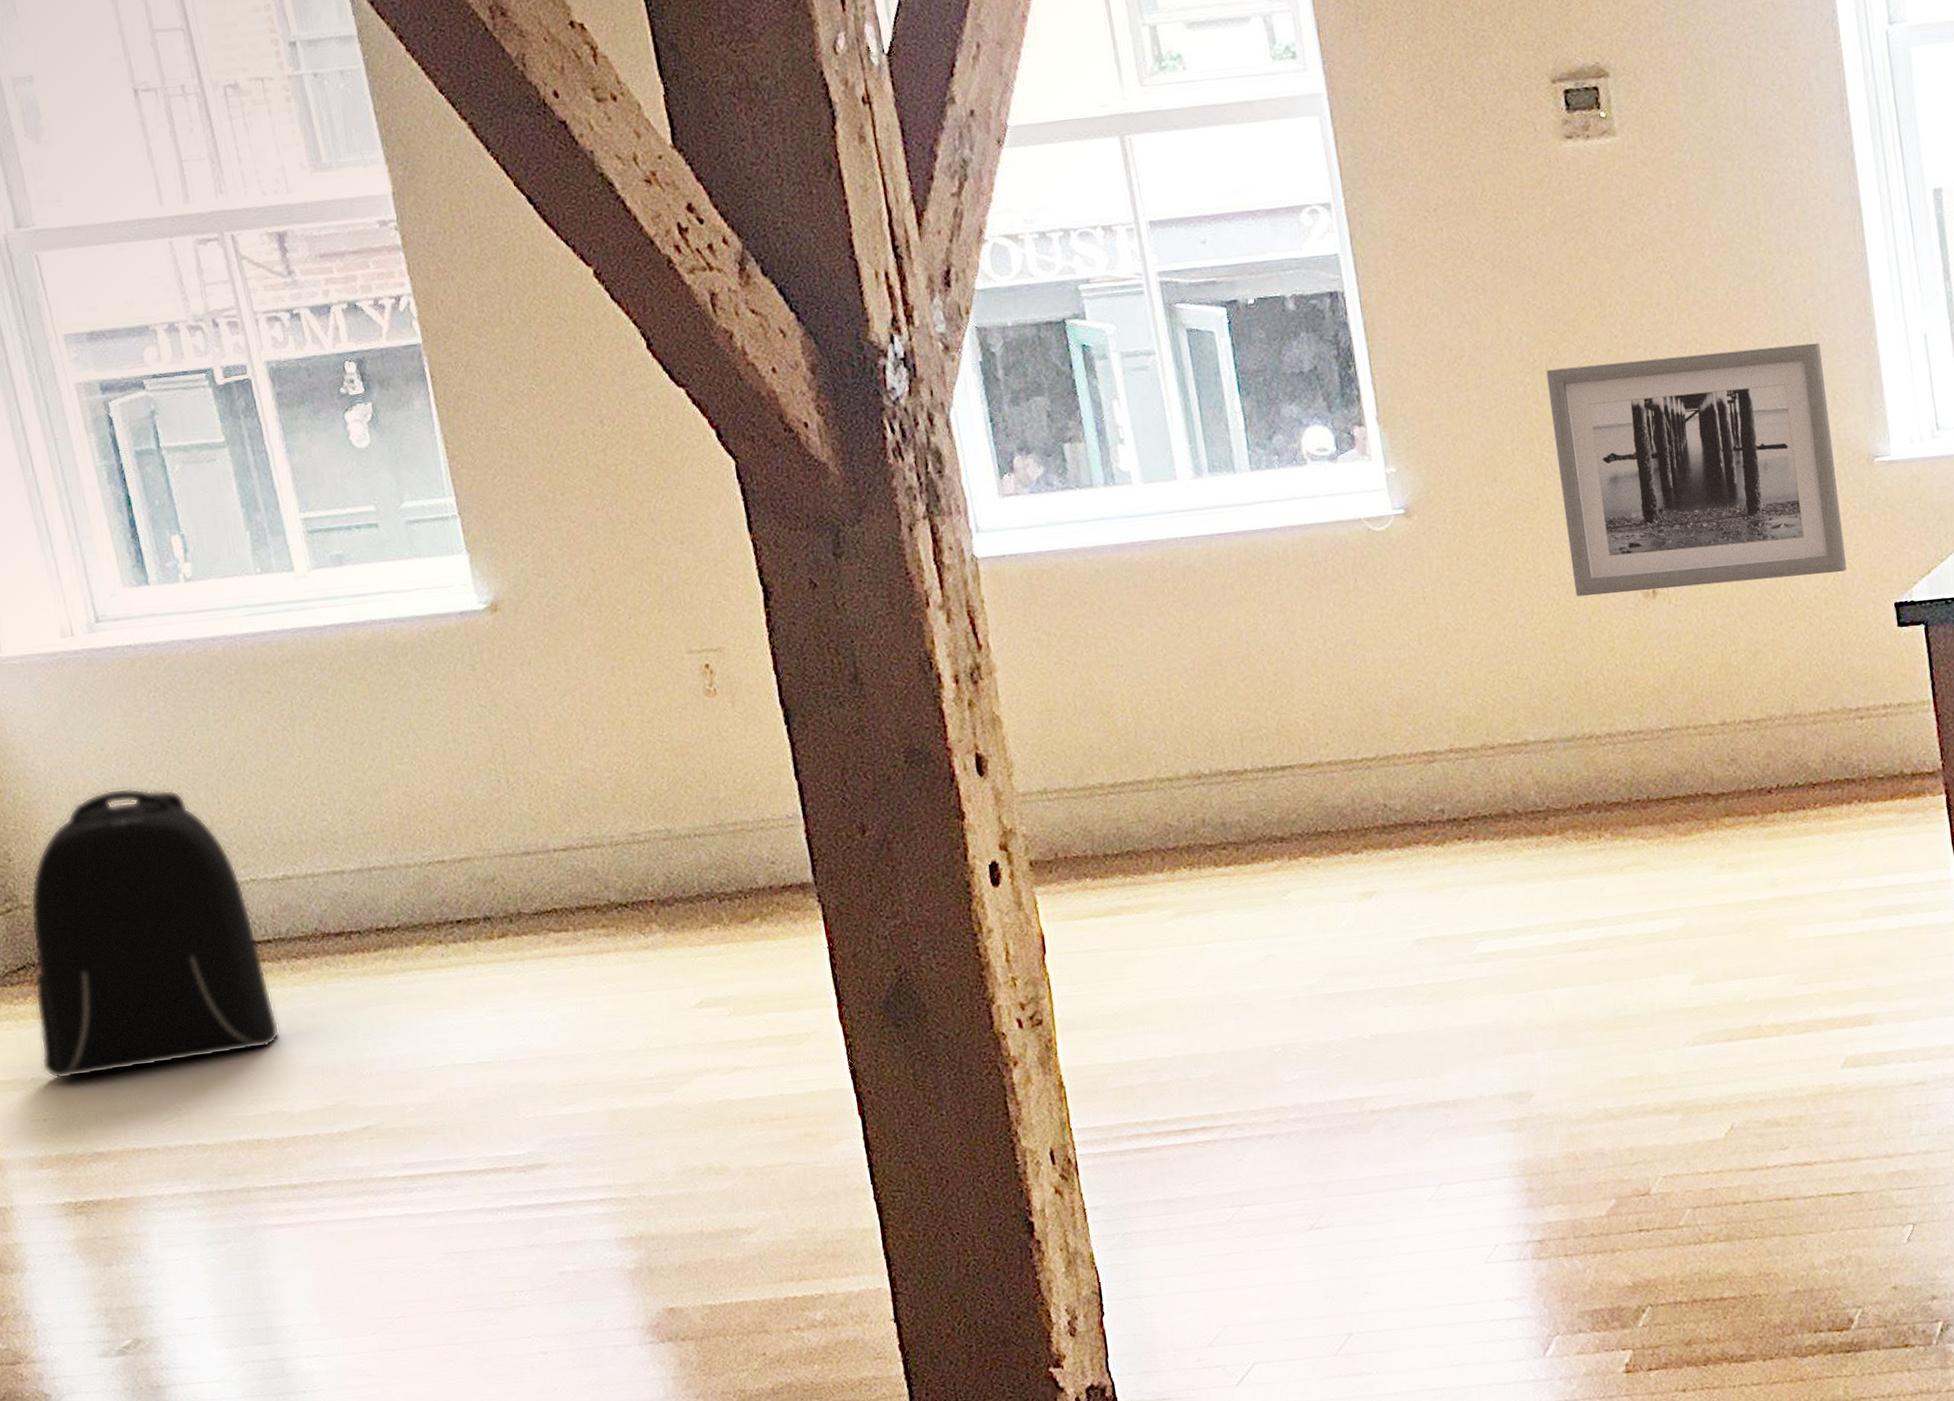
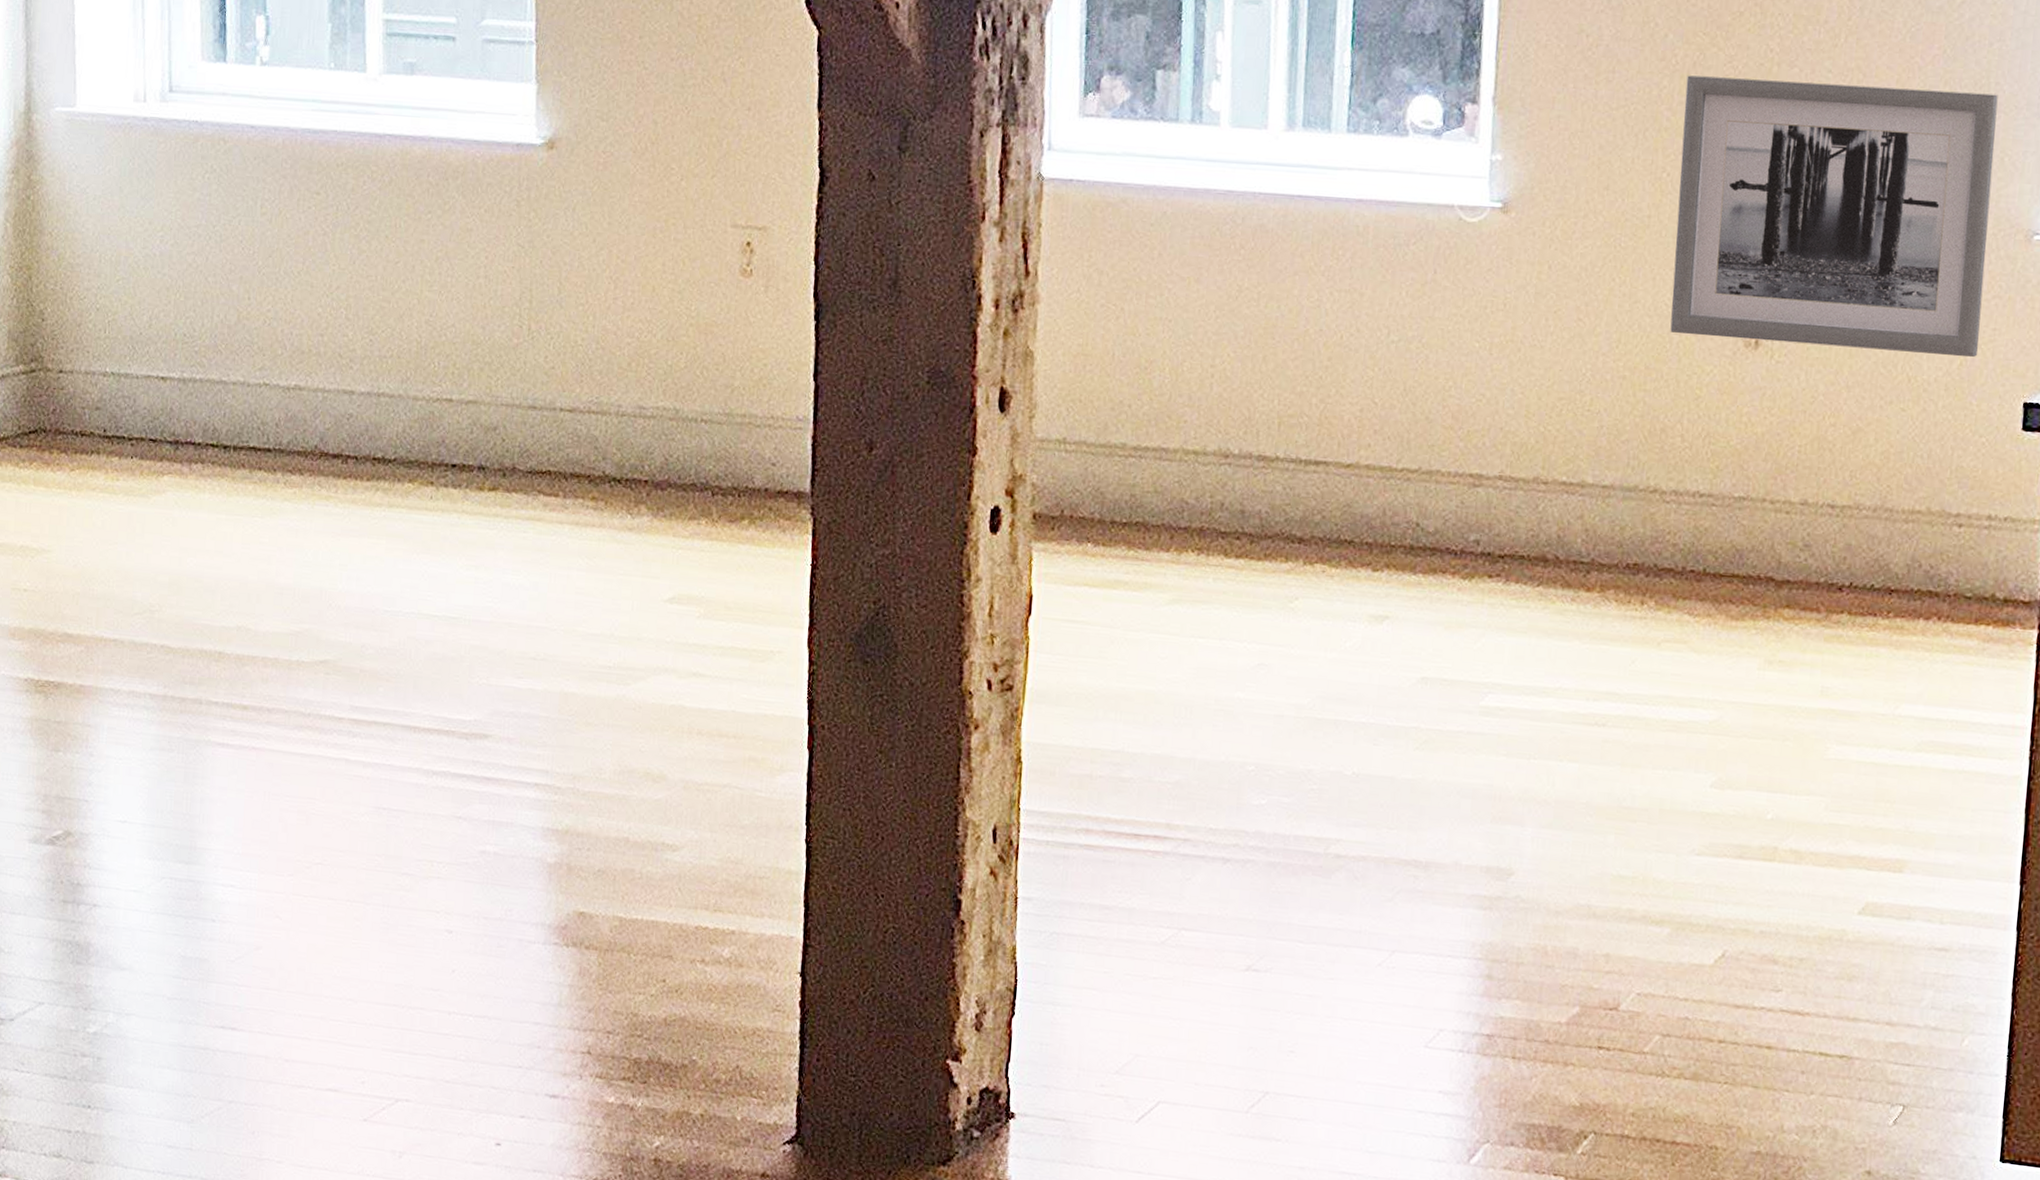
backpack: present [30,788,280,1080] -> none [33,265,262,559]

